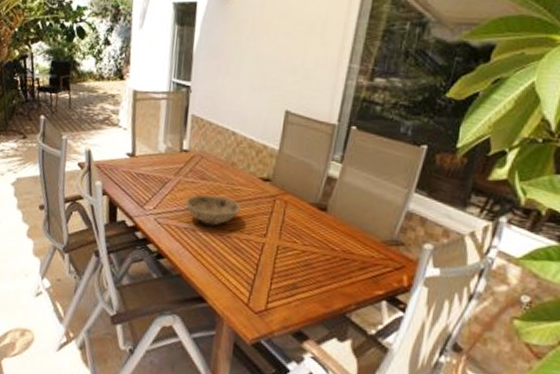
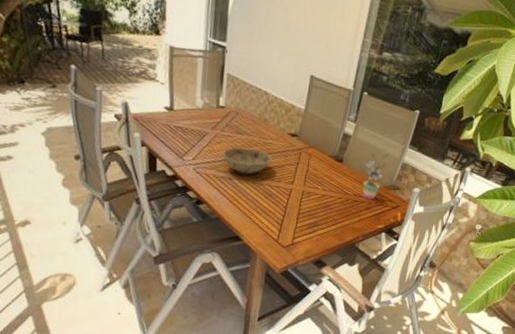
potted plant: none [353,198,387,259] -> present [363,152,389,201]

